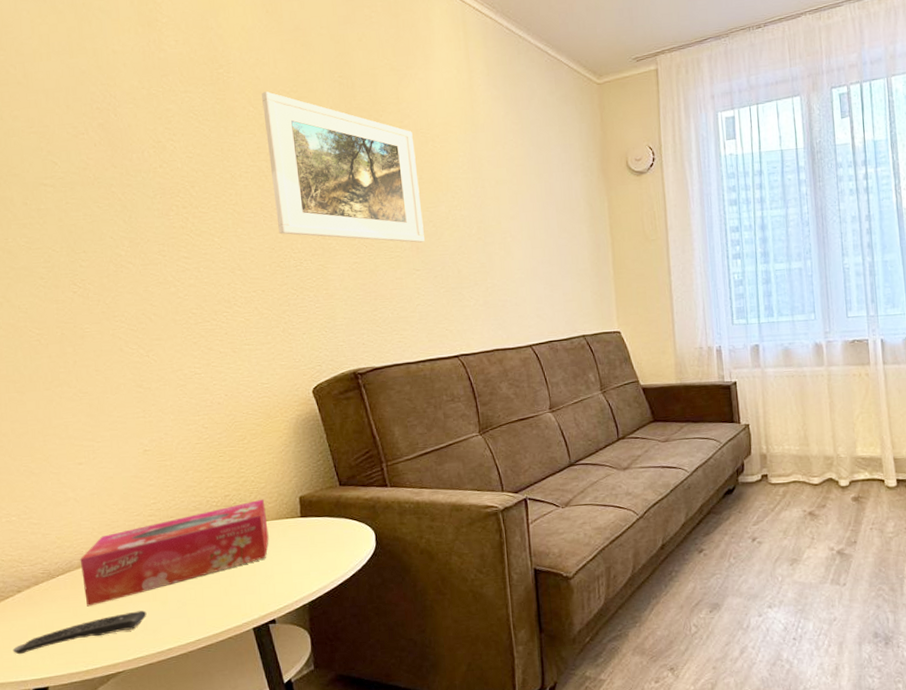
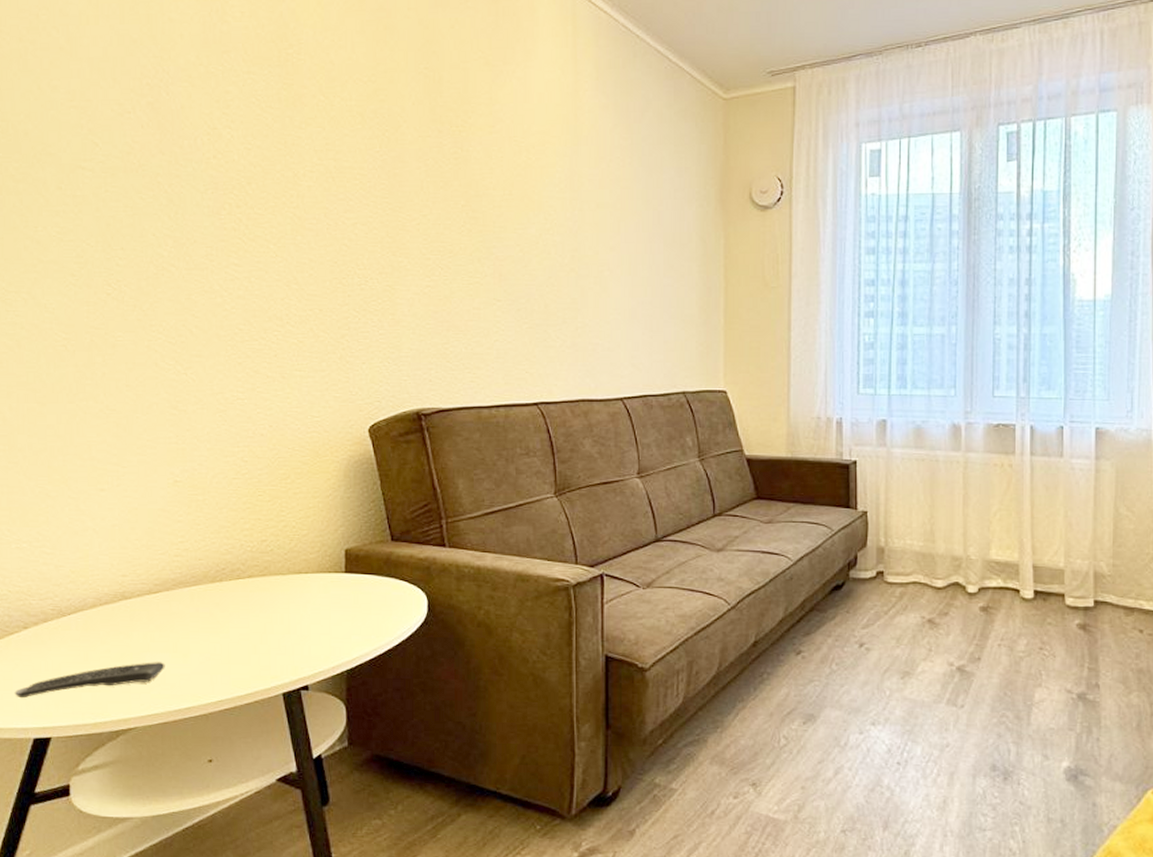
tissue box: present [80,499,269,607] -> none [95,548,308,652]
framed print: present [262,91,425,243] -> none [335,79,509,269]

